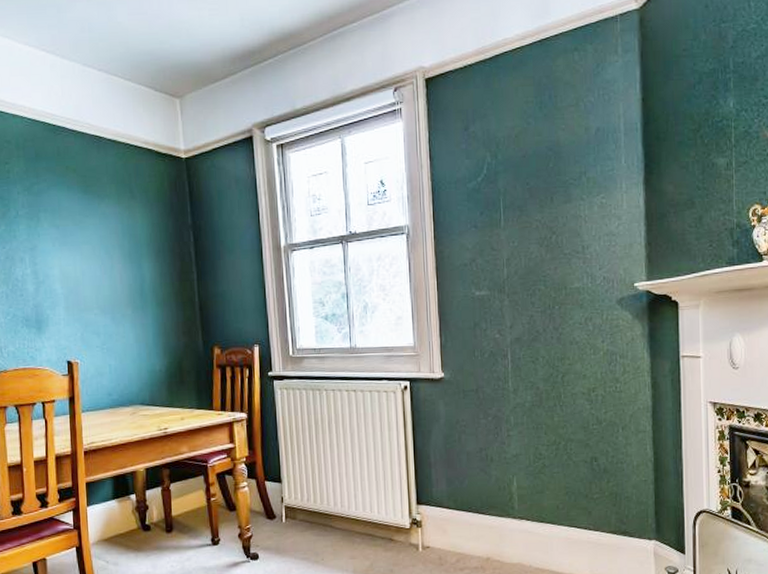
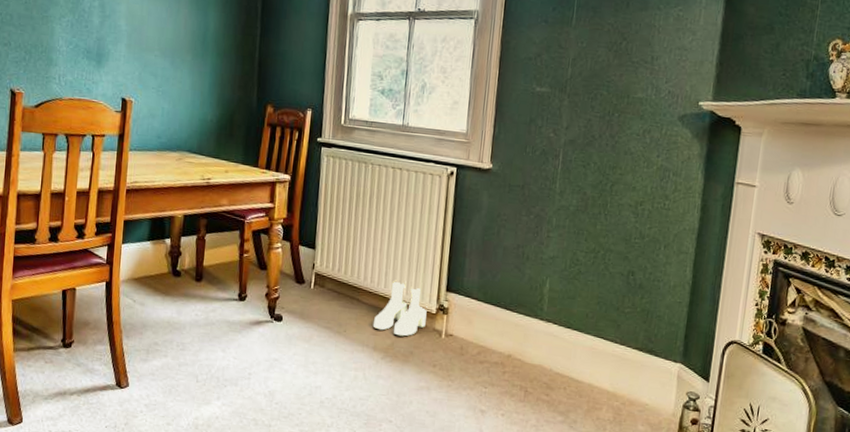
boots: none [349,500,401,556] -> present [372,280,427,337]

